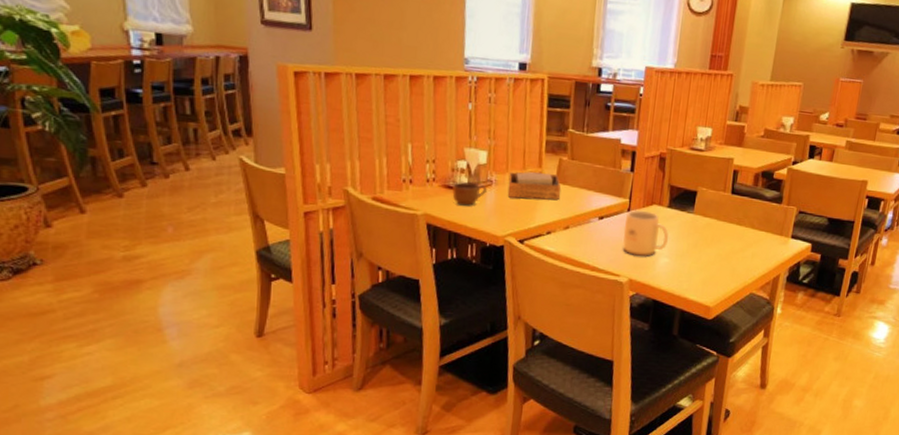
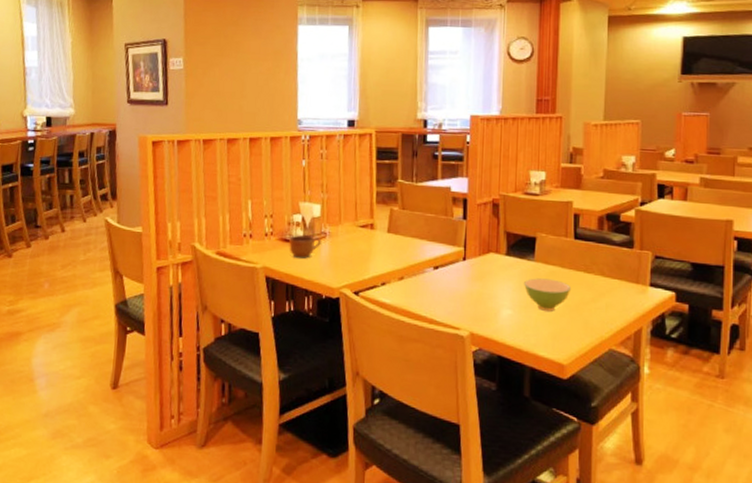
napkin holder: present [508,172,561,201] -> none [341,223,394,251]
mug: present [623,210,668,258] -> none [460,259,509,309]
bowl: none [682,229,724,260] -> present [524,278,572,311]

